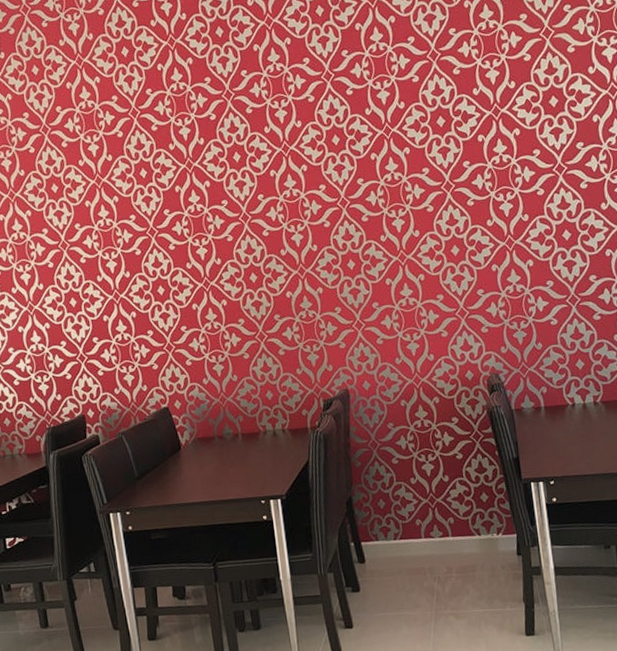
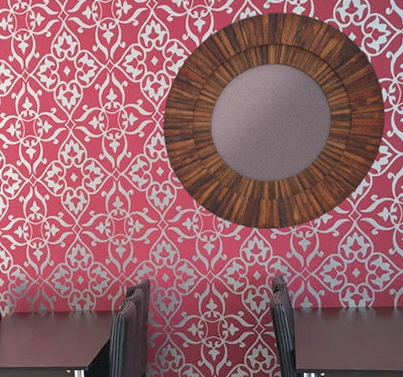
home mirror: none [350,77,598,323] -> present [162,12,385,230]

